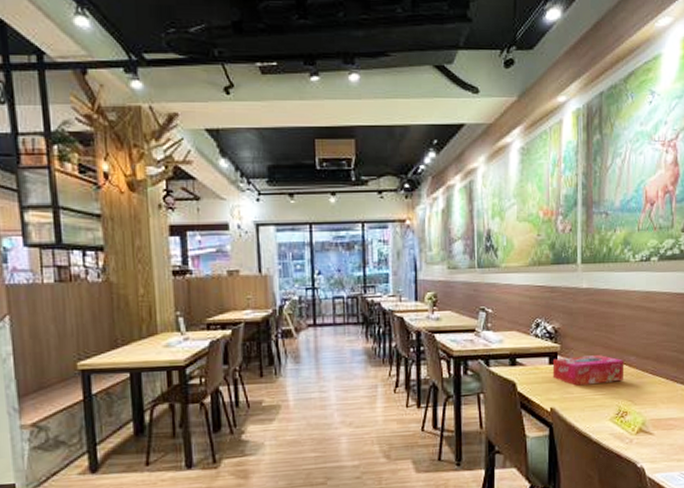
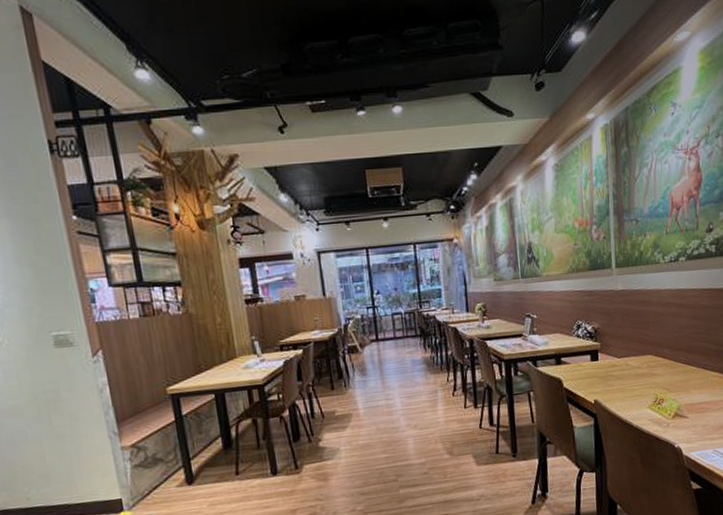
tissue box: present [552,355,625,386] -> none [594,349,659,379]

